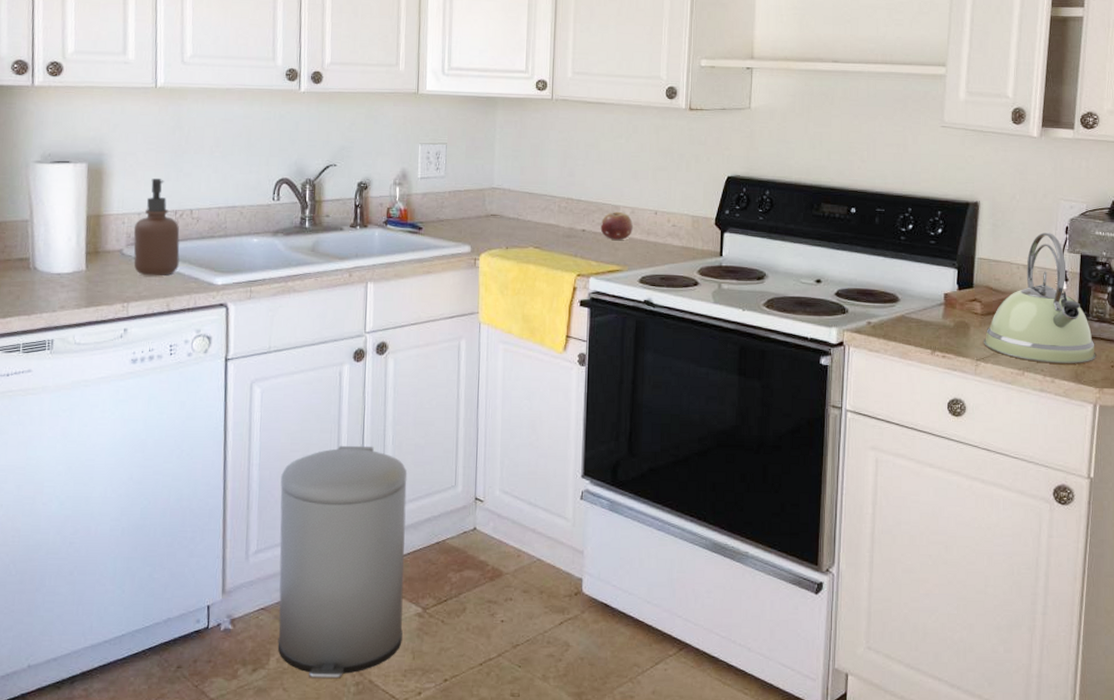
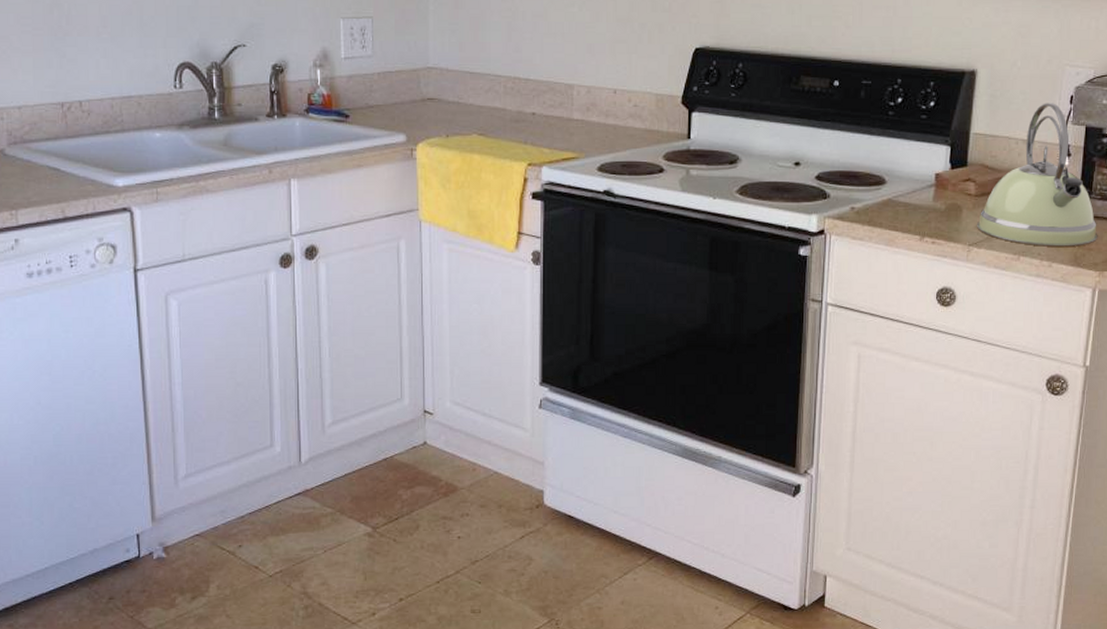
soap dispenser: present [133,178,180,276] -> none [14,66,73,179]
pedal bin: present [278,445,408,680] -> none [207,359,352,605]
fruit: present [600,212,633,241] -> none [552,92,589,125]

